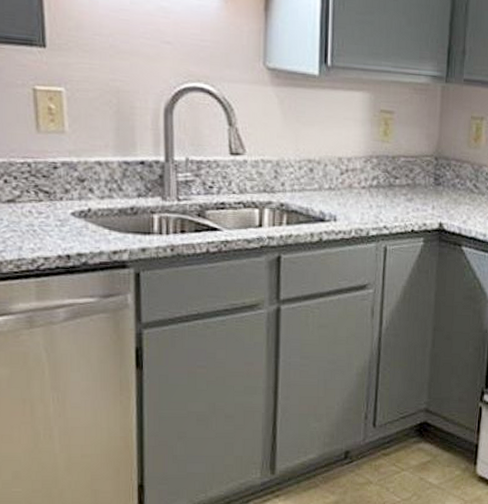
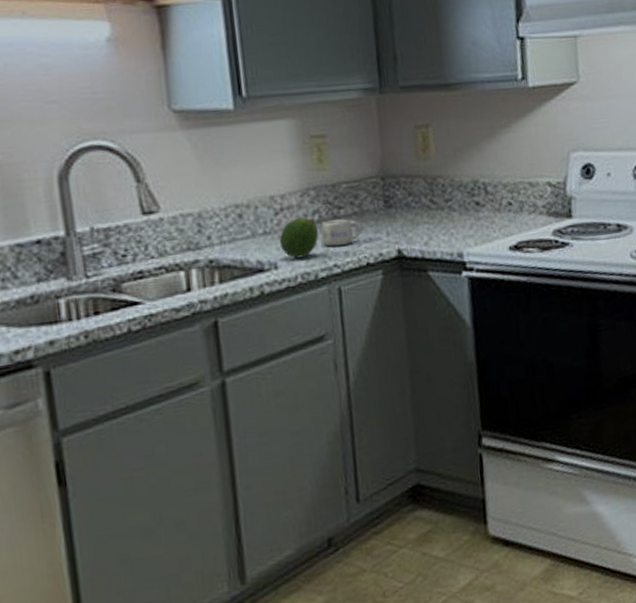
fruit: none [341,180,375,216] -> present [279,217,319,259]
mug: none [376,186,412,211] -> present [320,219,362,247]

